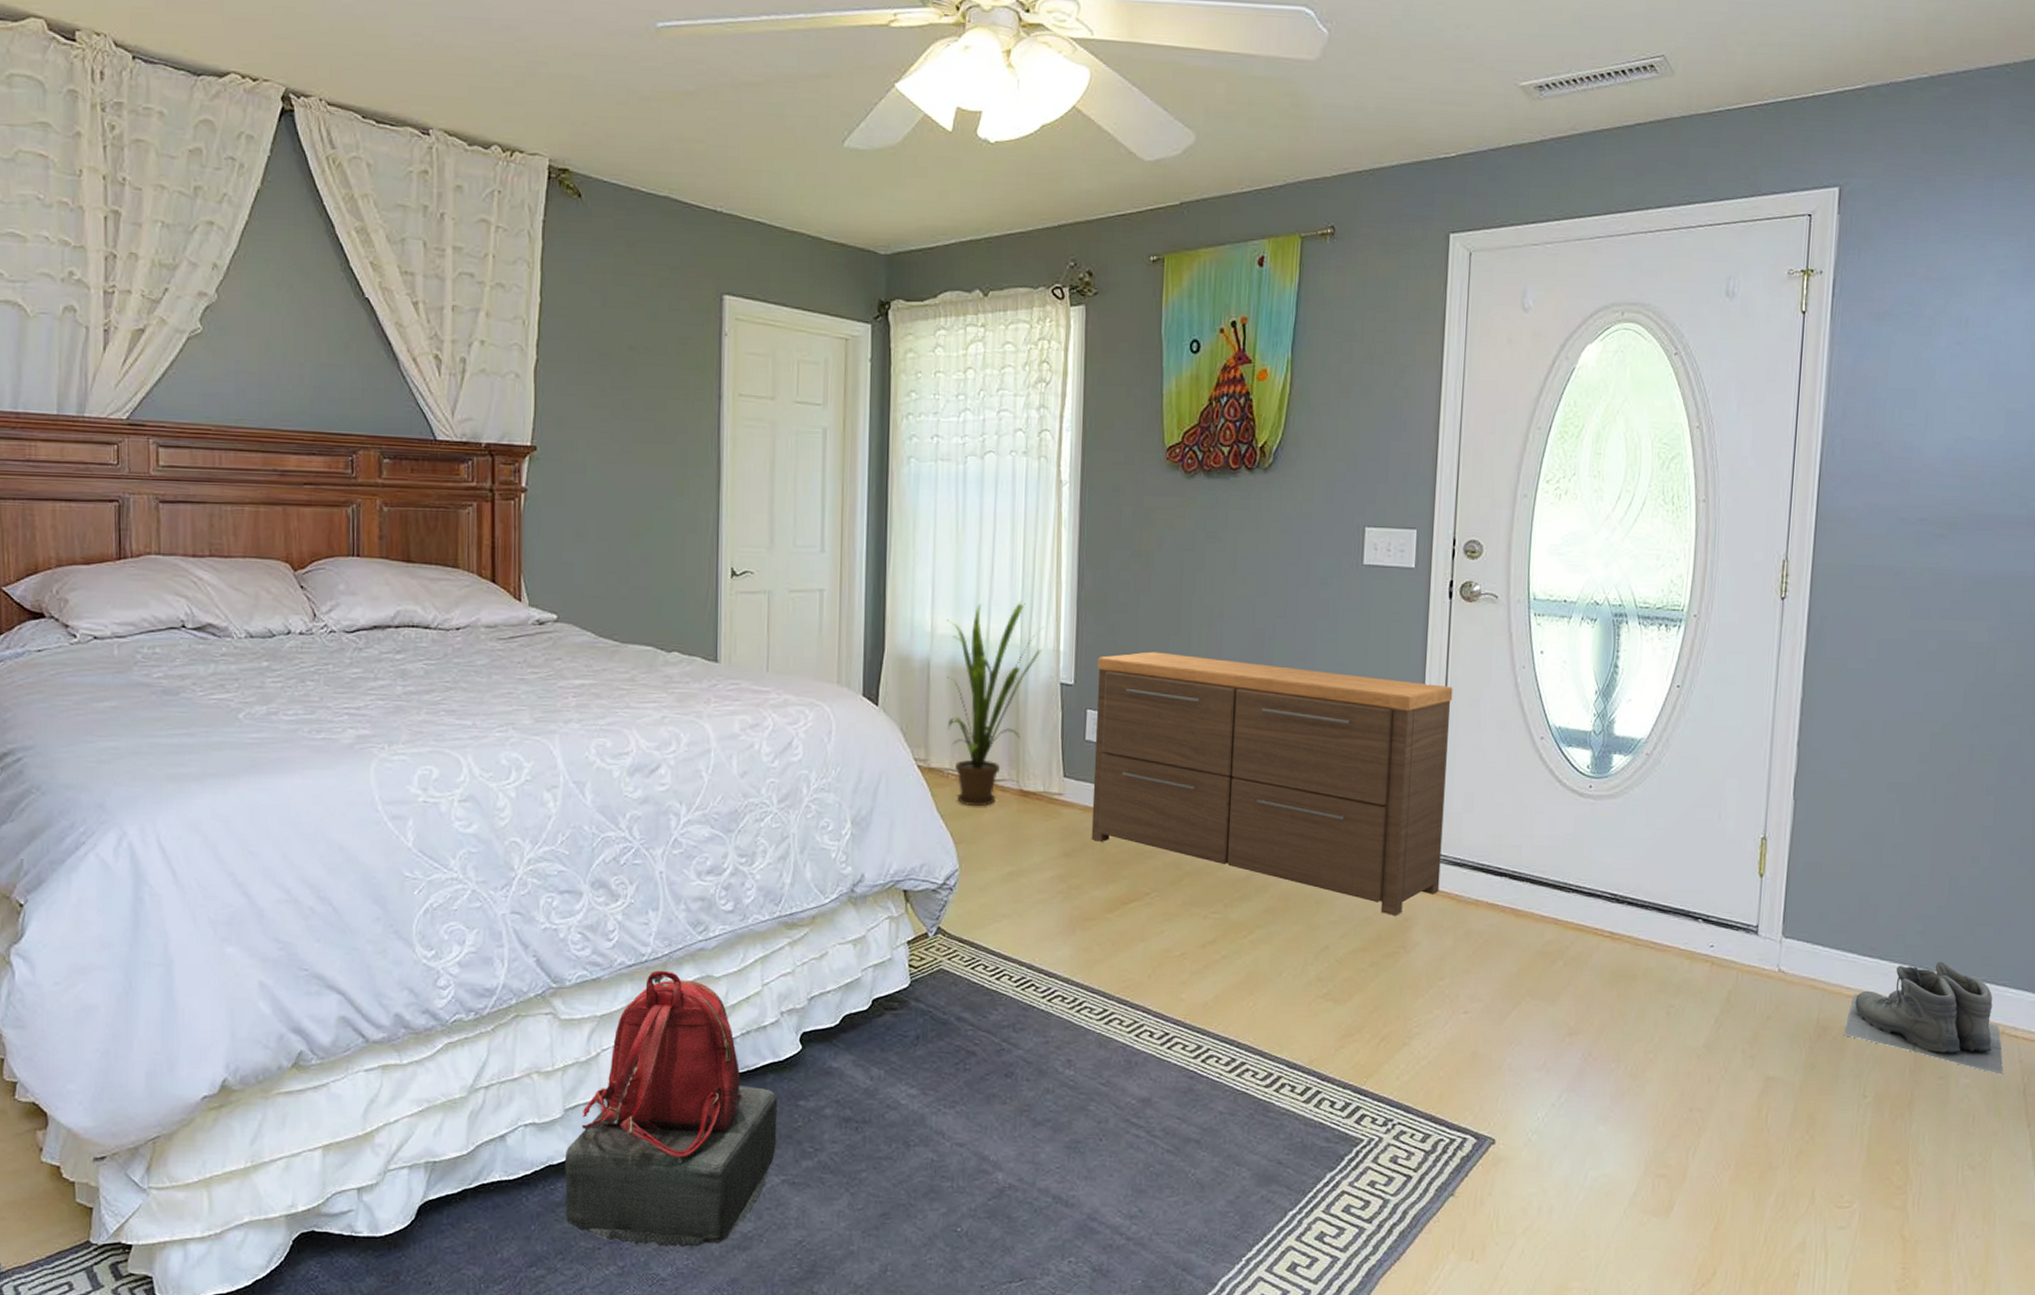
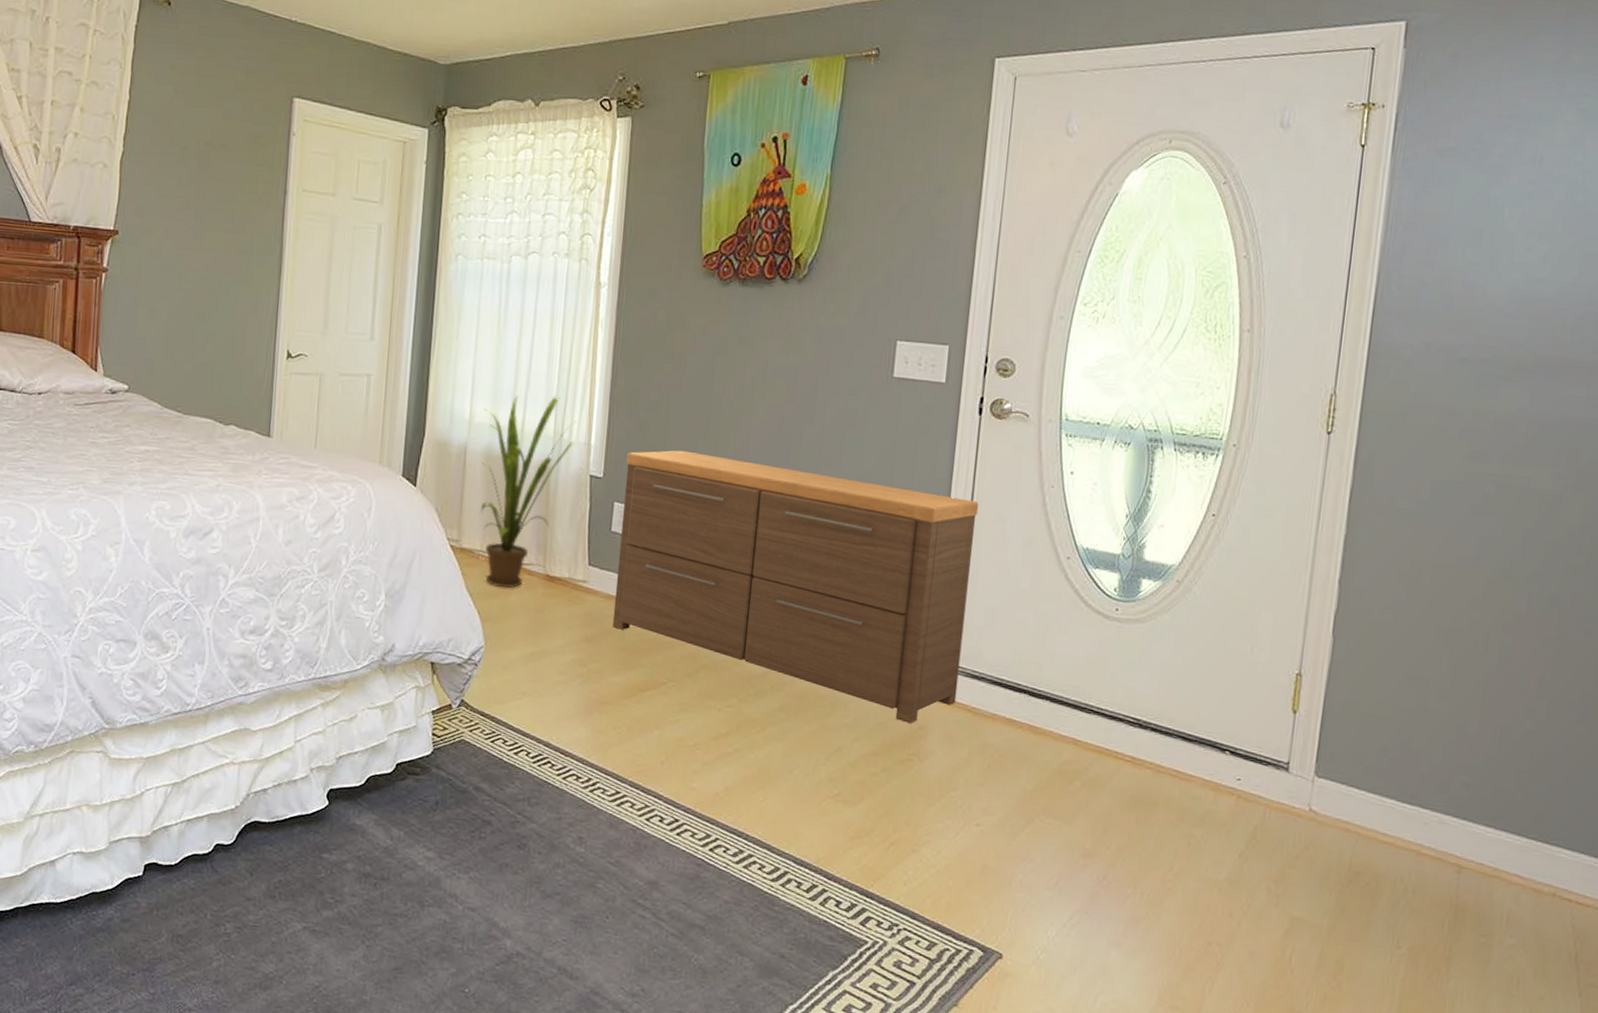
backpack: present [564,970,778,1248] -> none [105,720,304,982]
boots: present [1844,962,2003,1076] -> none [1378,815,1554,940]

